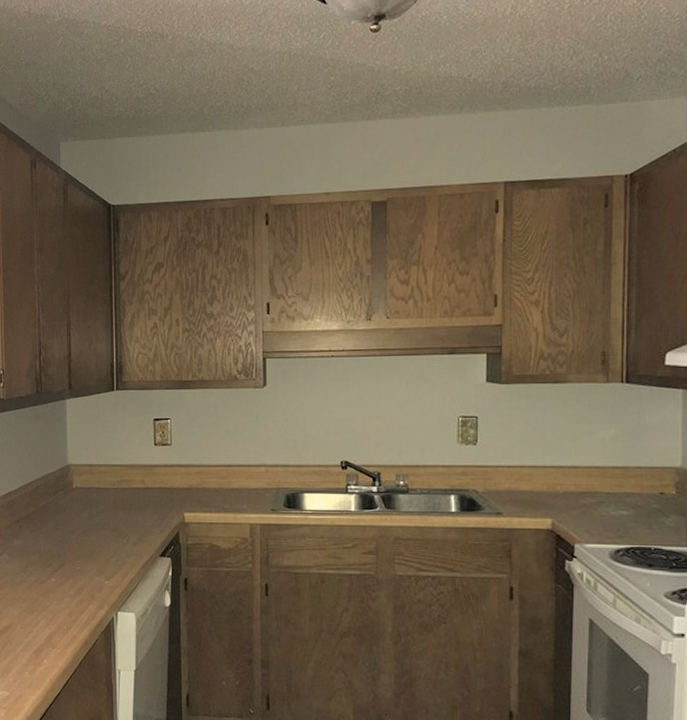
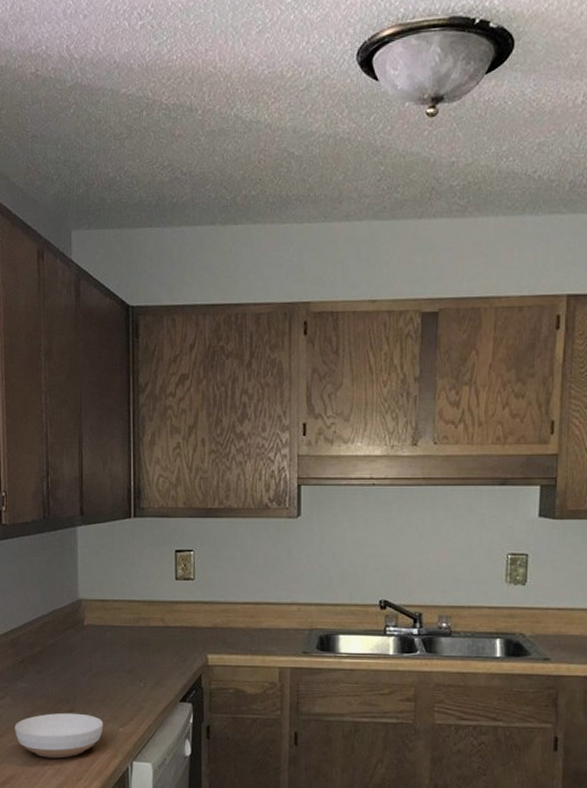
bowl: none [11,567,91,609] -> present [15,712,104,759]

